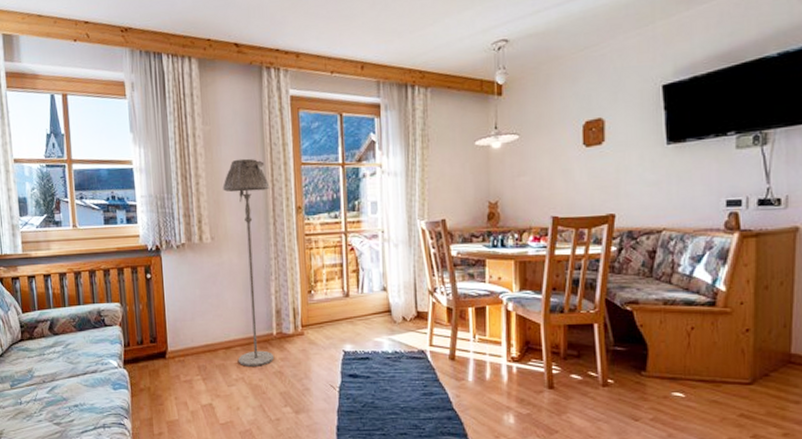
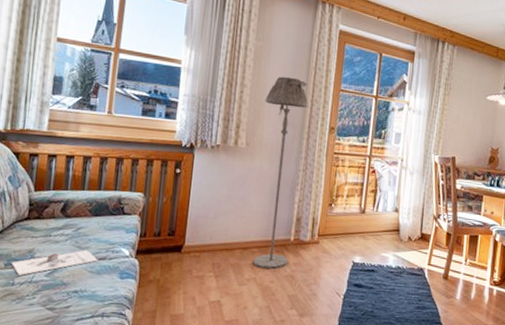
architectural model: none [16,364,90,394] -> present [11,250,98,276]

